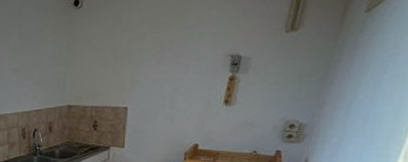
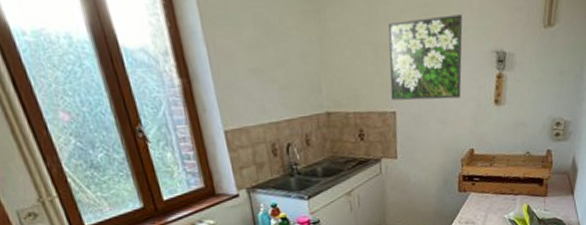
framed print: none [125,22,199,98] -> present [387,14,463,101]

